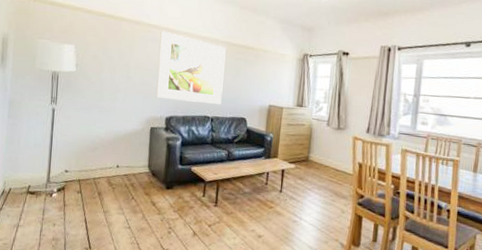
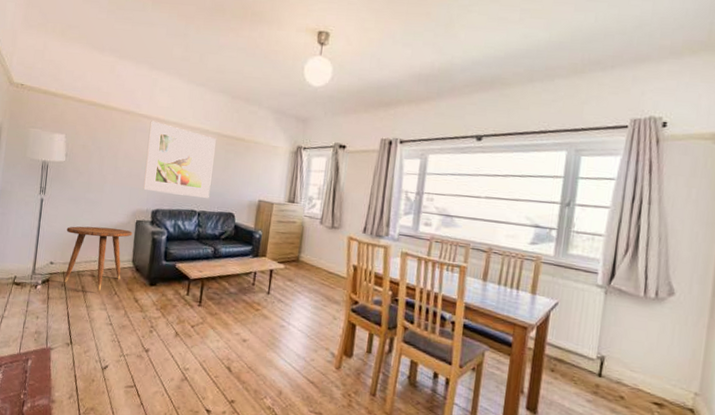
side table: none [80,134,147,197] -> present [64,226,133,292]

